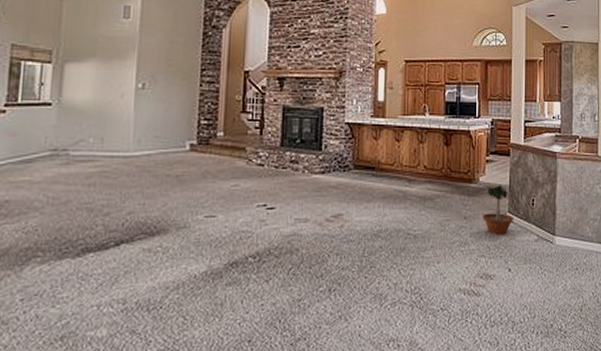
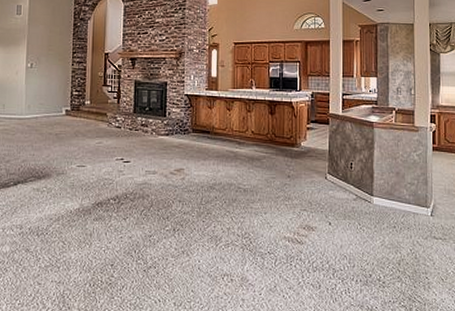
potted tree: present [482,182,514,235] -> none [304,147,334,193]

